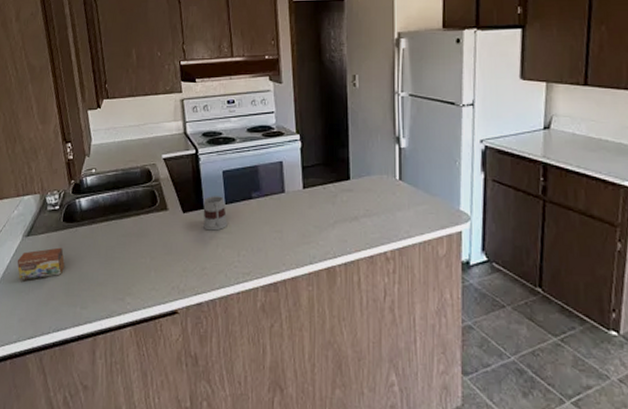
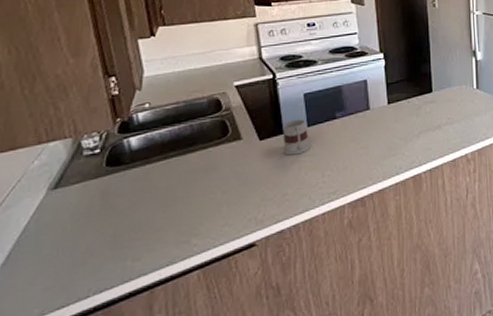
tea box: present [17,247,65,282] -> none [38,196,110,244]

